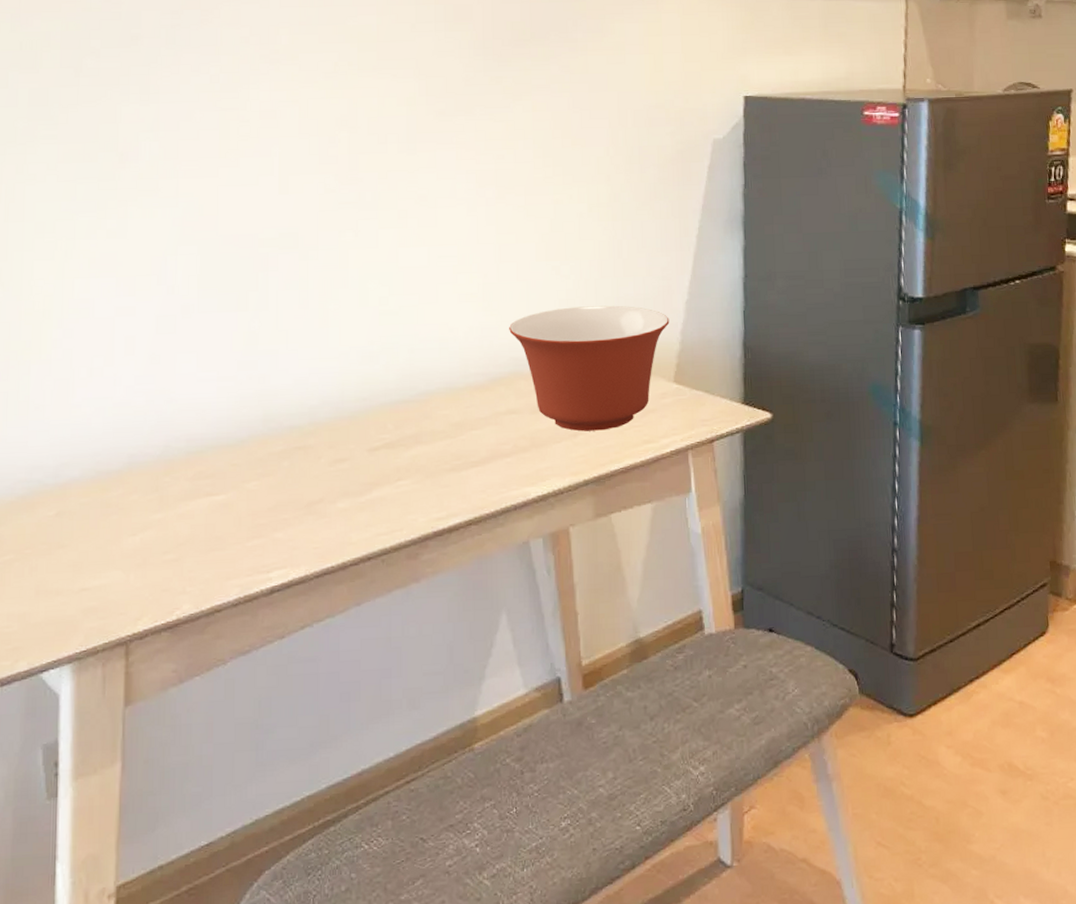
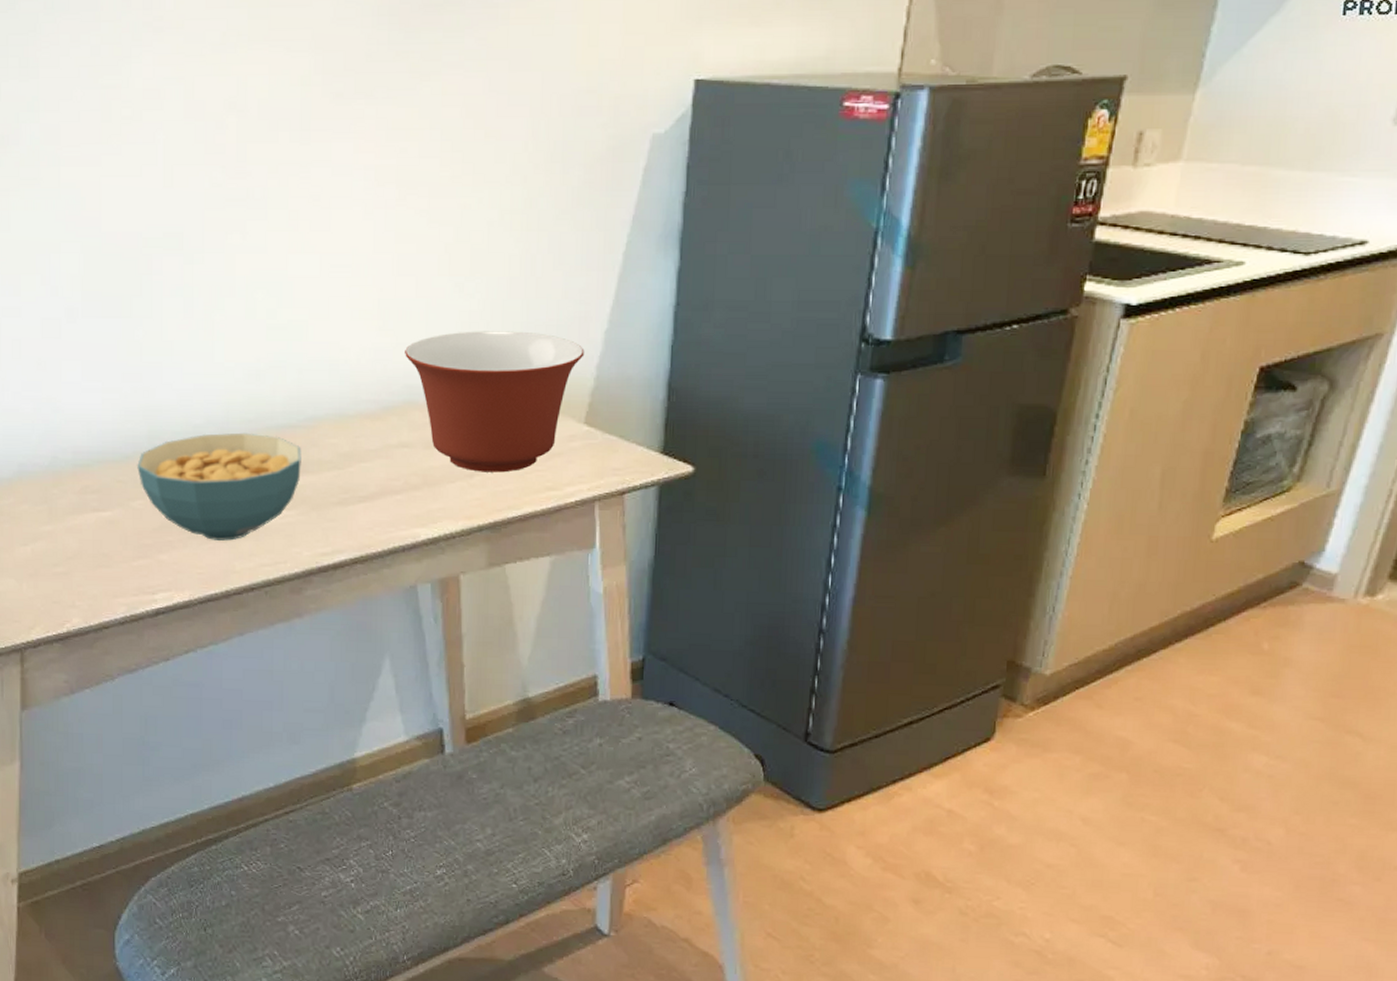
cereal bowl: none [252,410,415,515] -> present [137,432,302,541]

